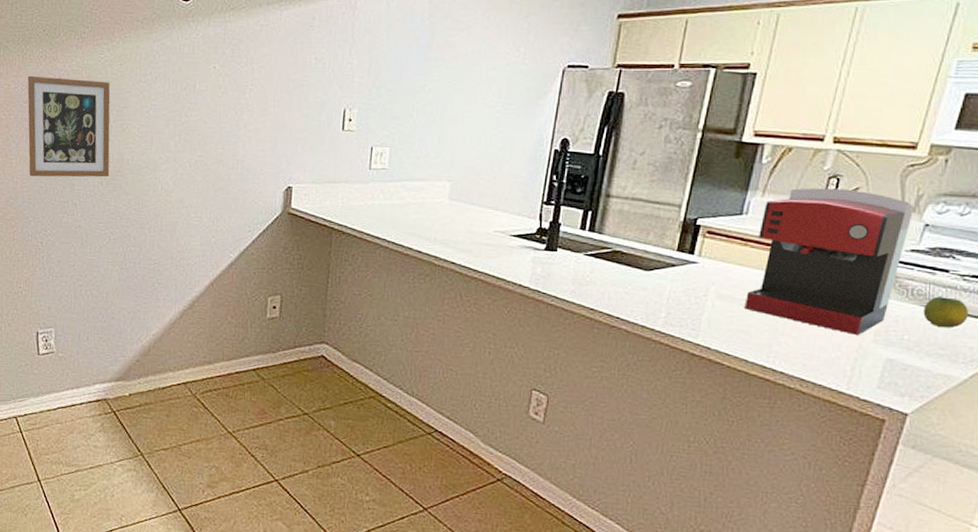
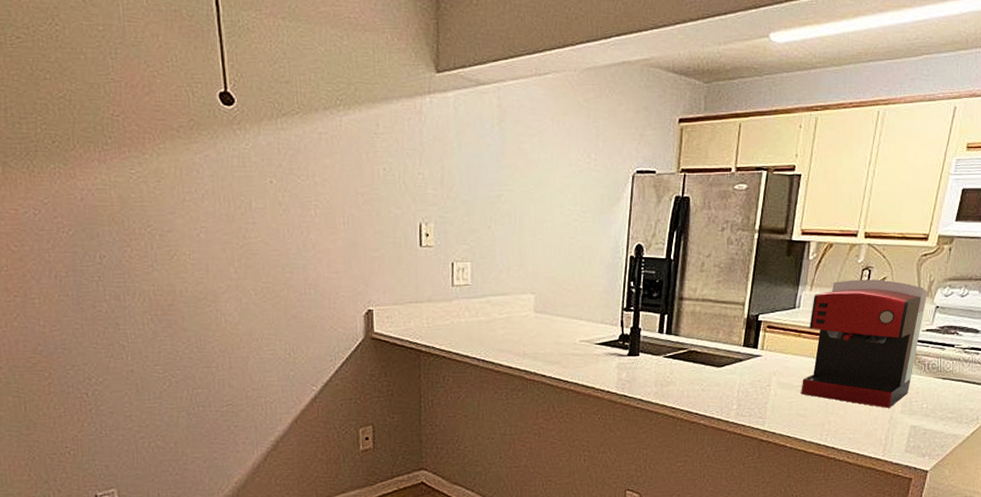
picture frame: present [27,75,110,178] -> none [39,197,161,318]
fruit: present [923,296,968,329] -> none [937,368,969,395]

